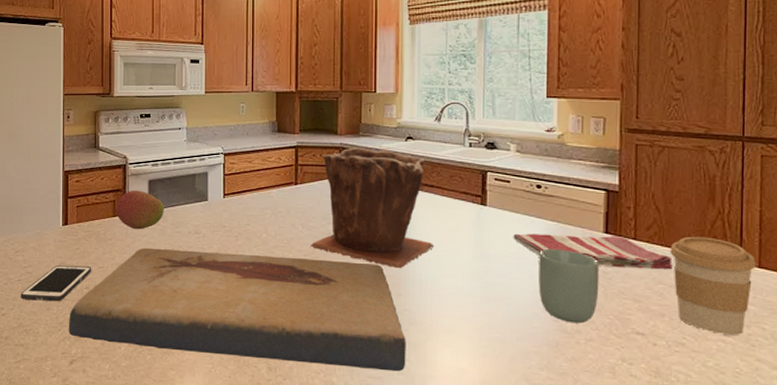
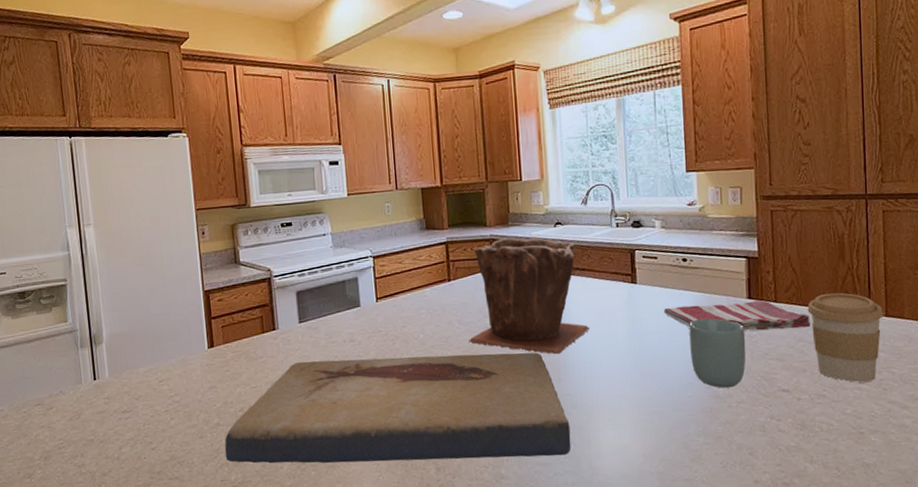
cell phone: present [21,264,92,302] -> none [169,387,245,431]
fruit: present [114,190,164,230] -> none [262,303,316,344]

